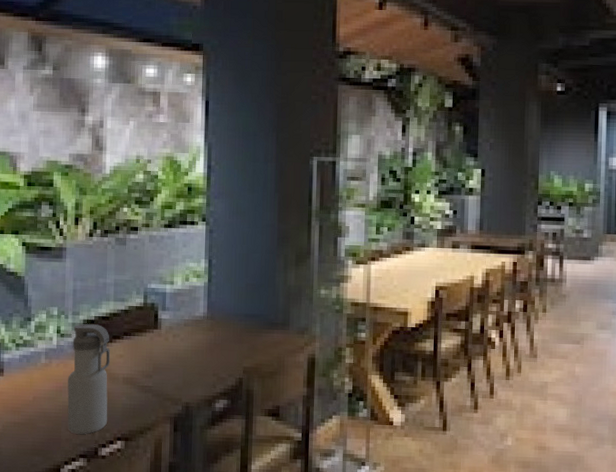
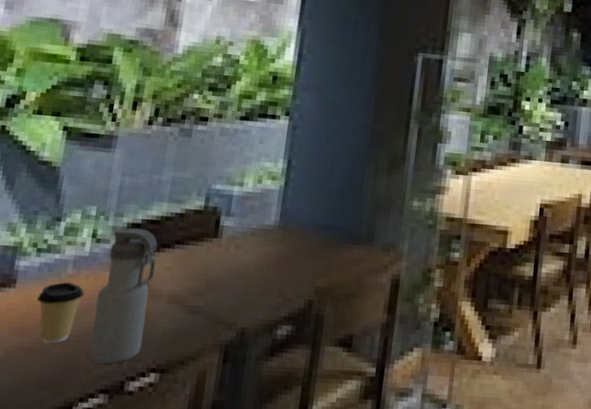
coffee cup: none [22,370,57,420] -> present [37,282,84,344]

